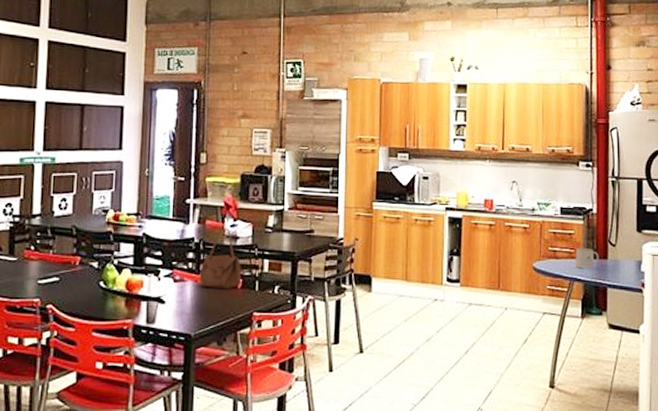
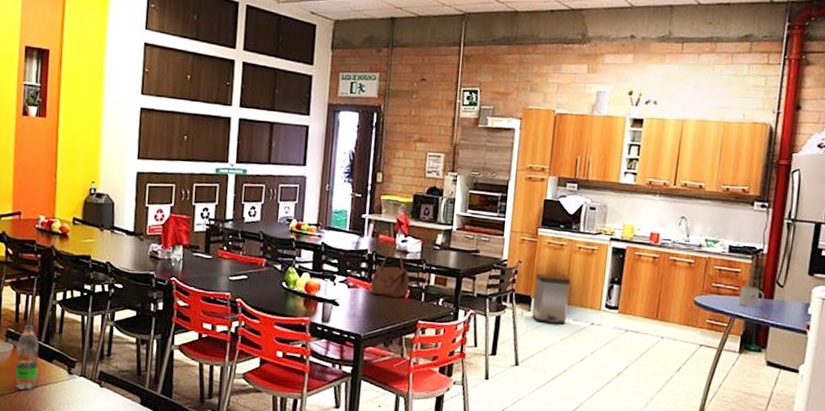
pedal bin: none [373,250,409,303] -> present [532,273,570,325]

